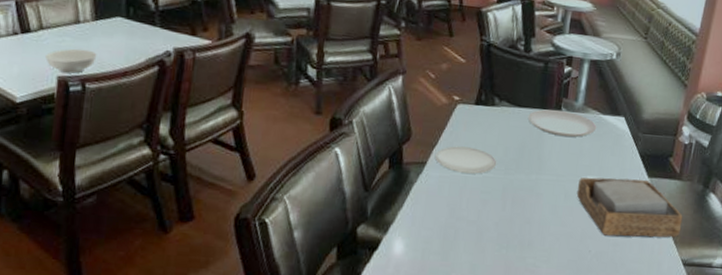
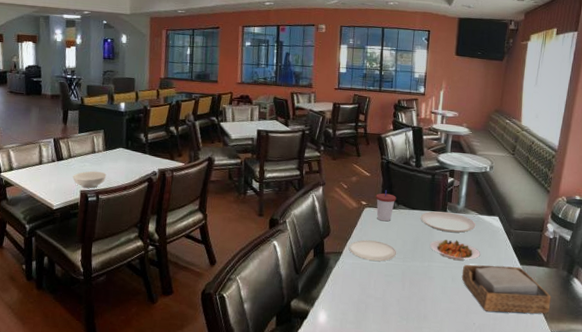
cup: none [471,81,499,123] -> present [375,190,396,222]
salad: none [538,146,602,172] -> present [429,239,481,260]

